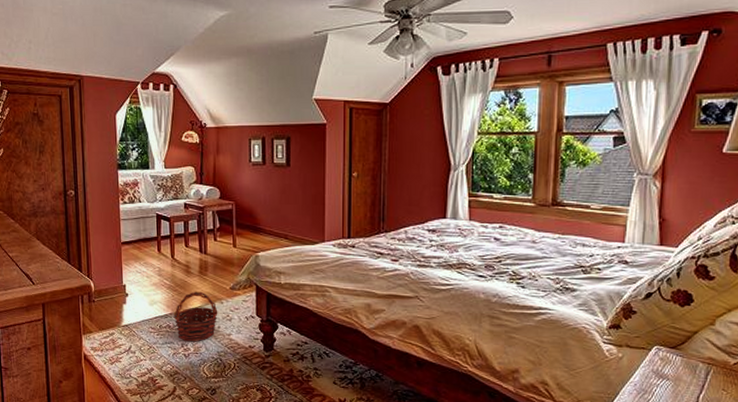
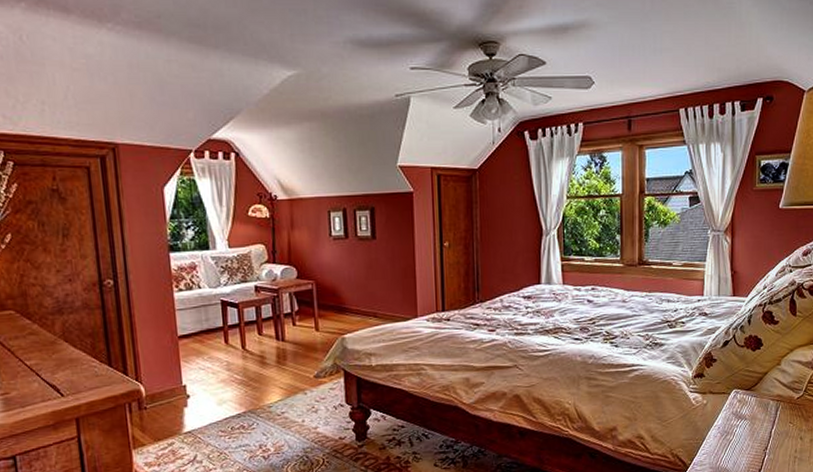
basket: present [173,291,218,342] -> none [247,383,302,442]

